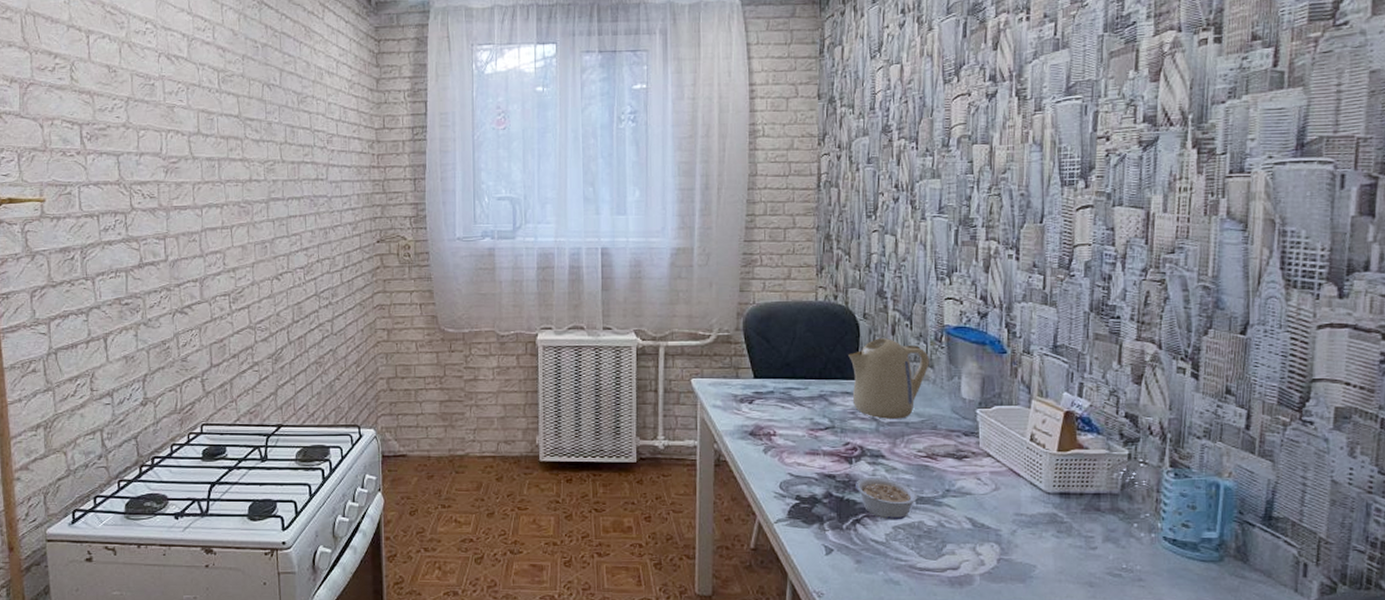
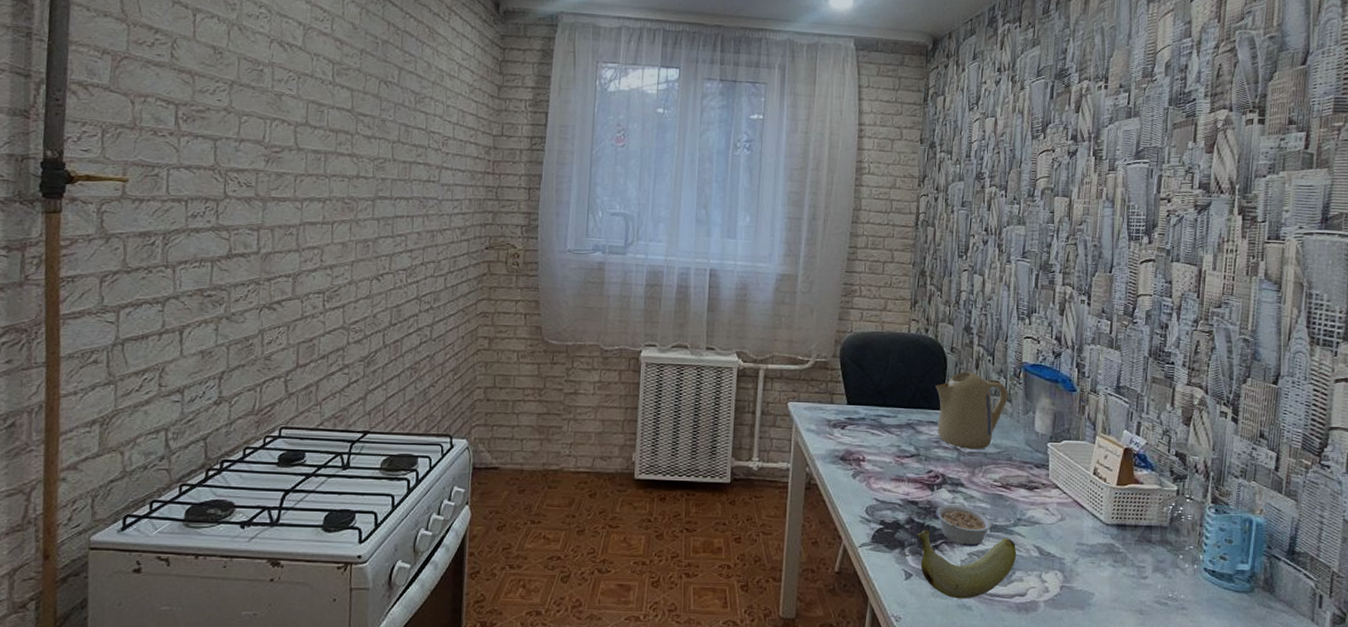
banana: none [837,504,946,574] -> present [917,530,1016,599]

